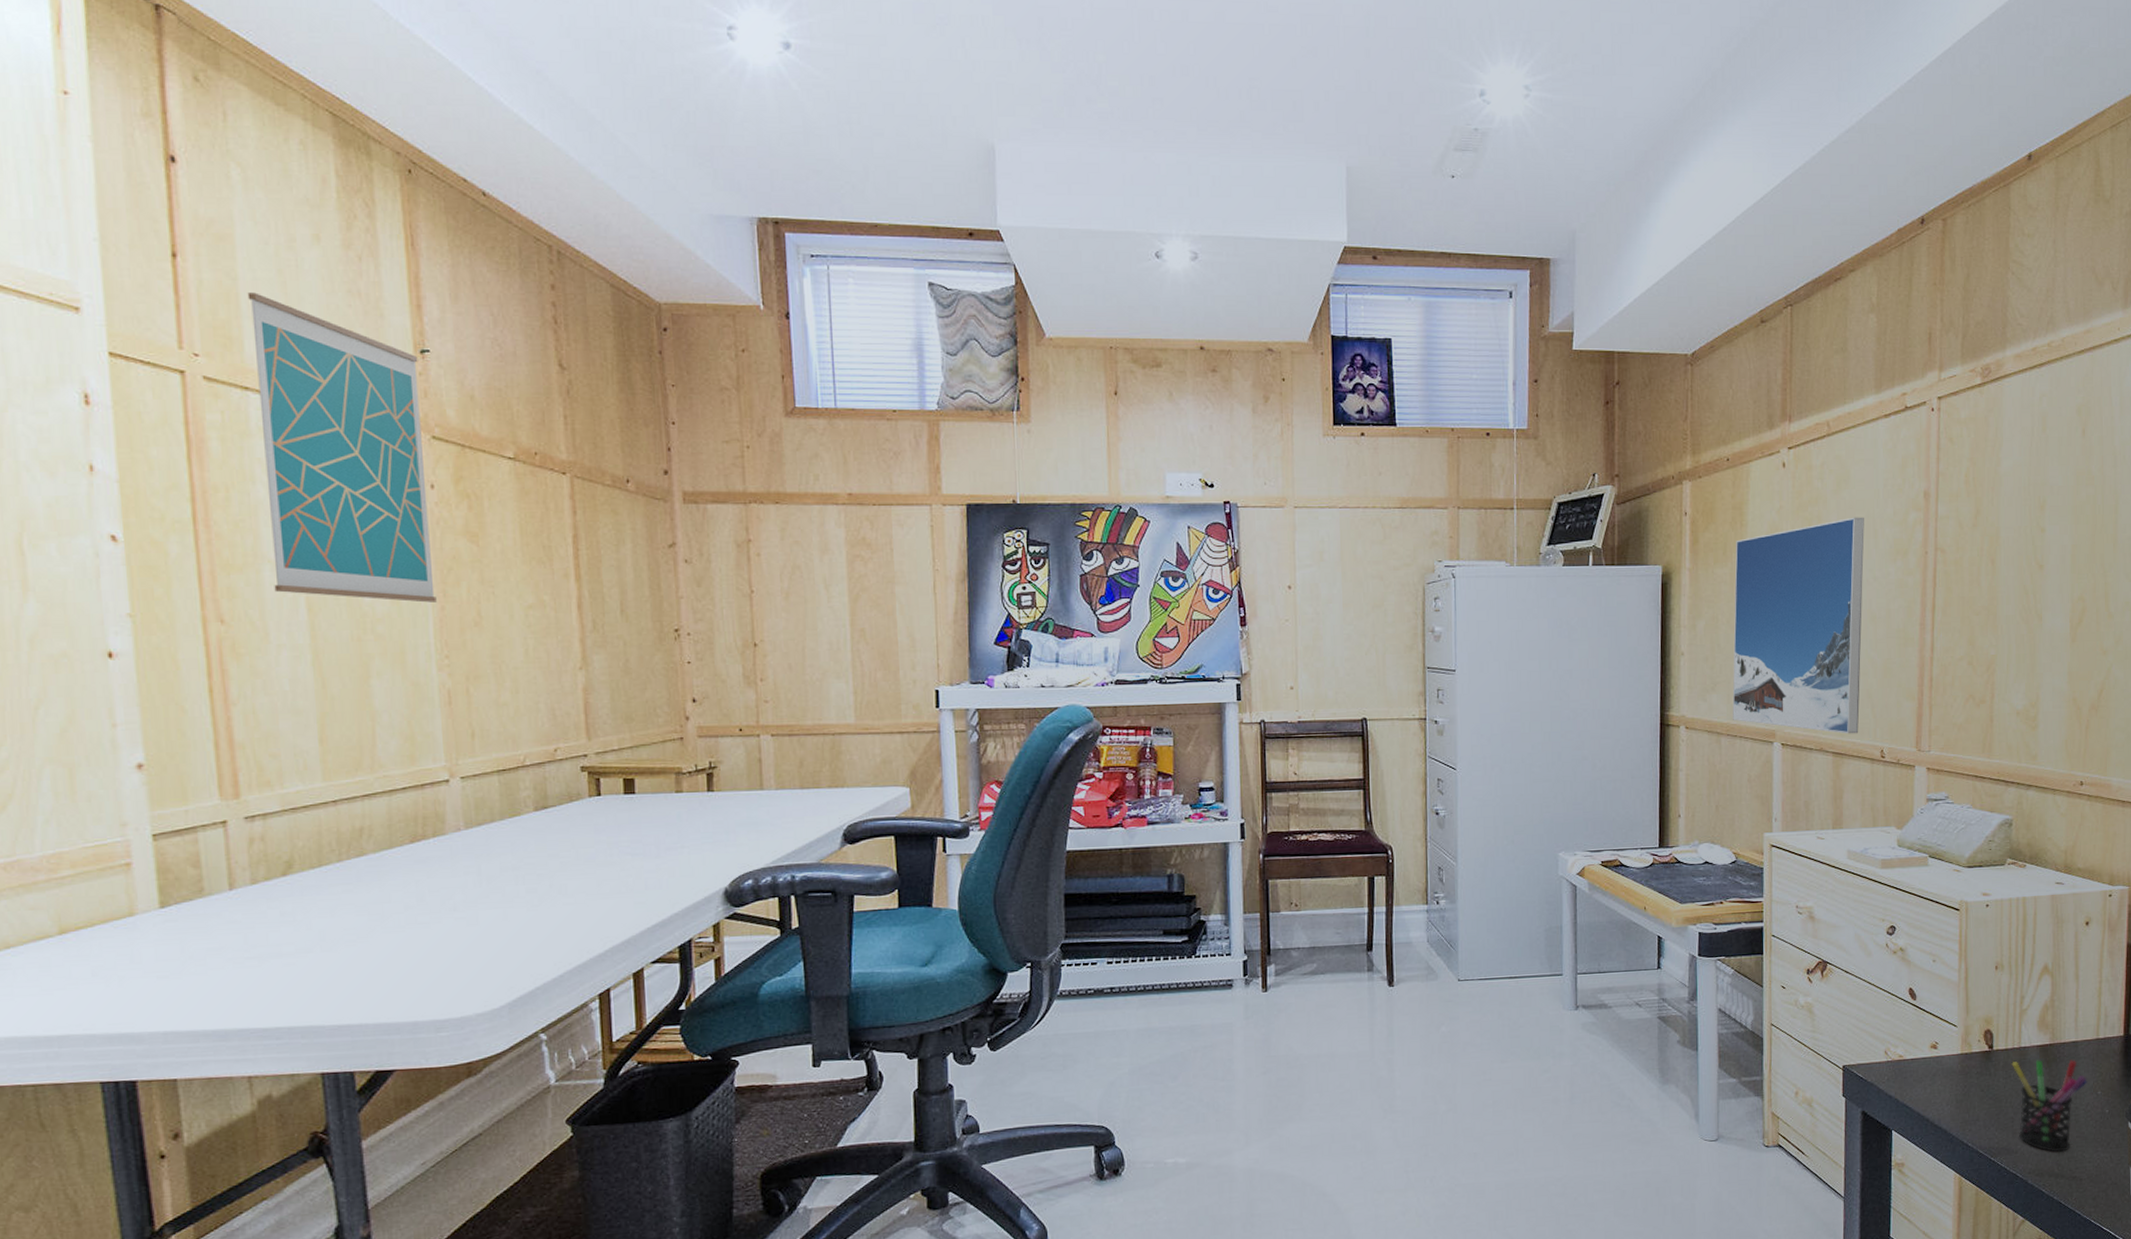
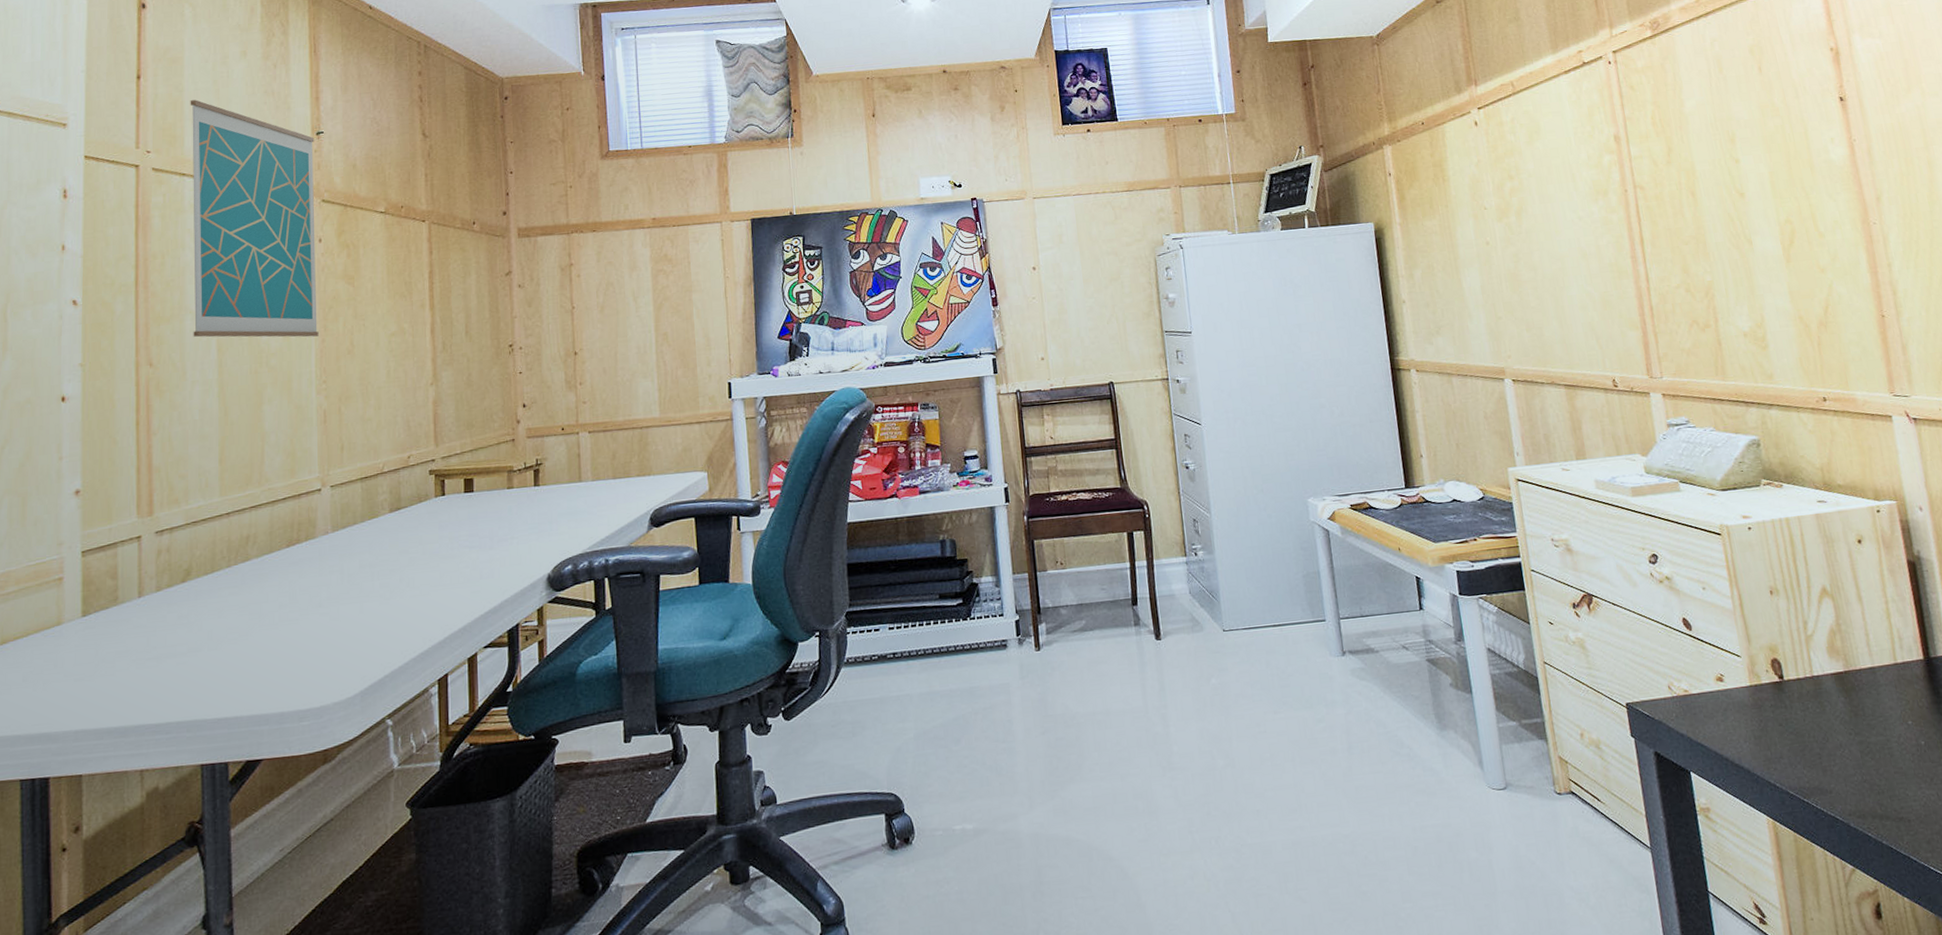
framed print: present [1732,517,1865,734] -> none [1440,163,1588,367]
pen holder: present [2011,1060,2087,1153] -> none [1807,687,1895,791]

